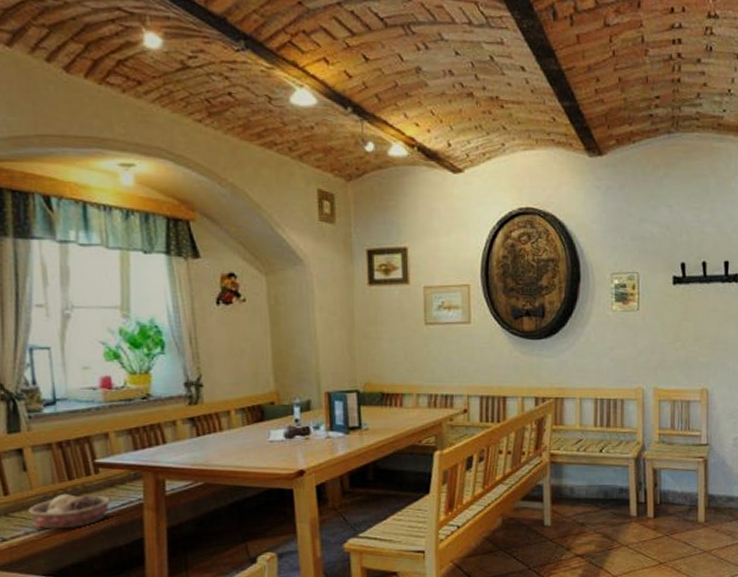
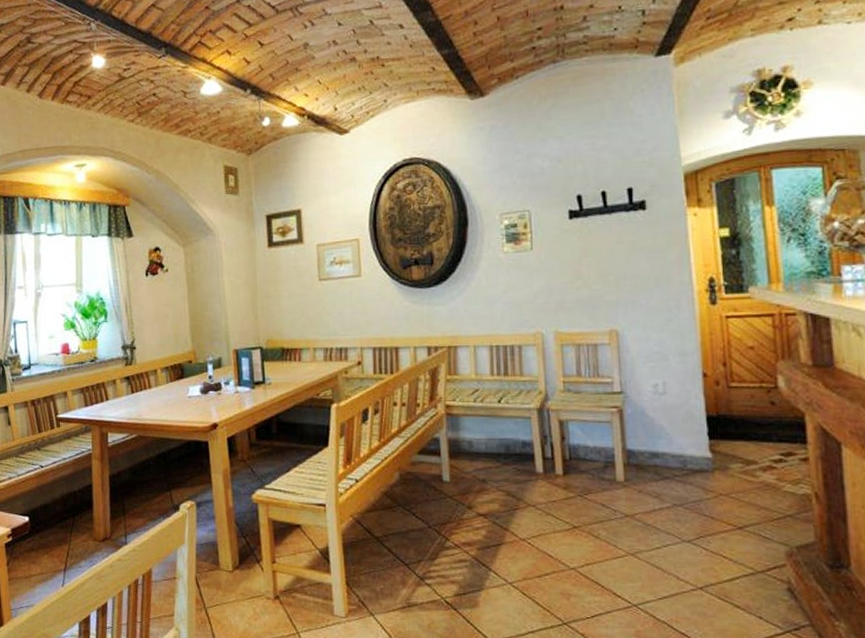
decorative basket: present [28,494,111,528] -> none [11,445,68,474]

